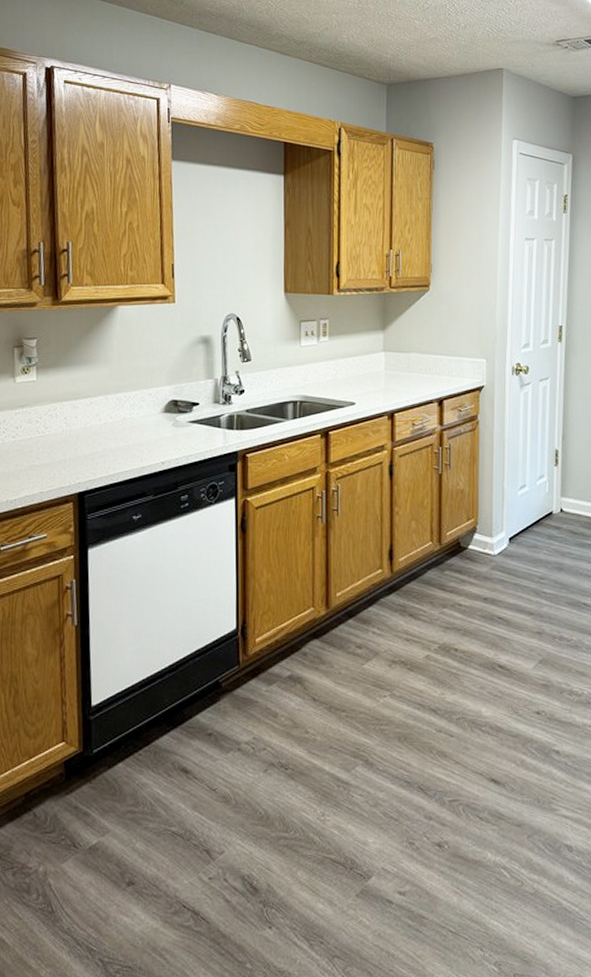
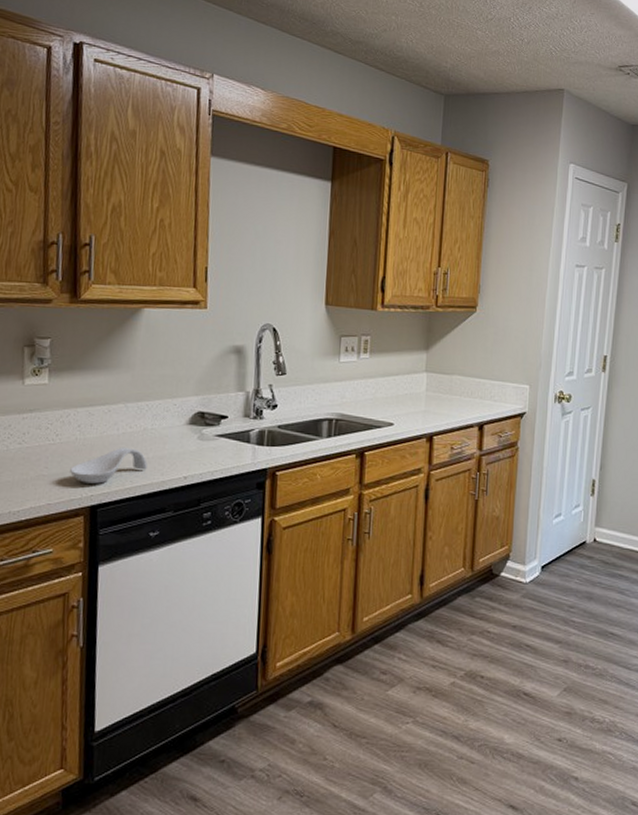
spoon rest: none [59,437,128,472] -> present [70,448,147,484]

